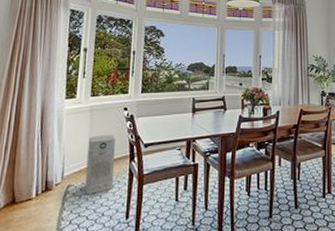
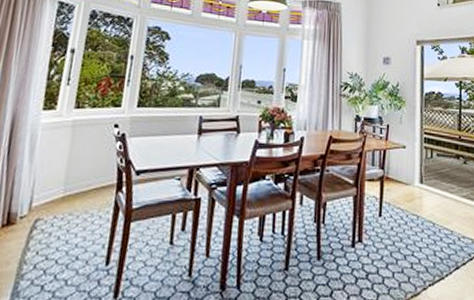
air purifier: present [85,134,116,194] -> none [57,156,101,231]

